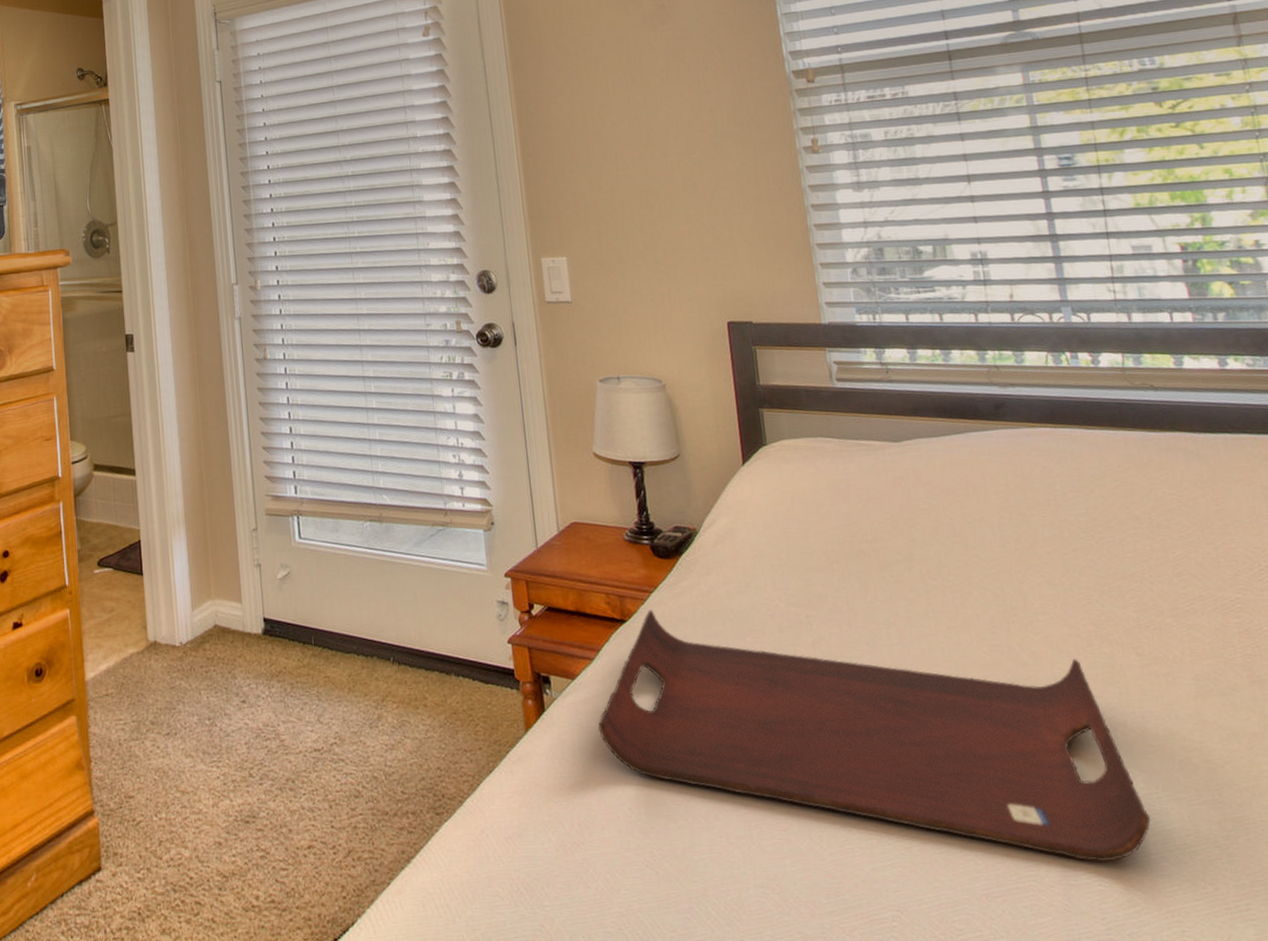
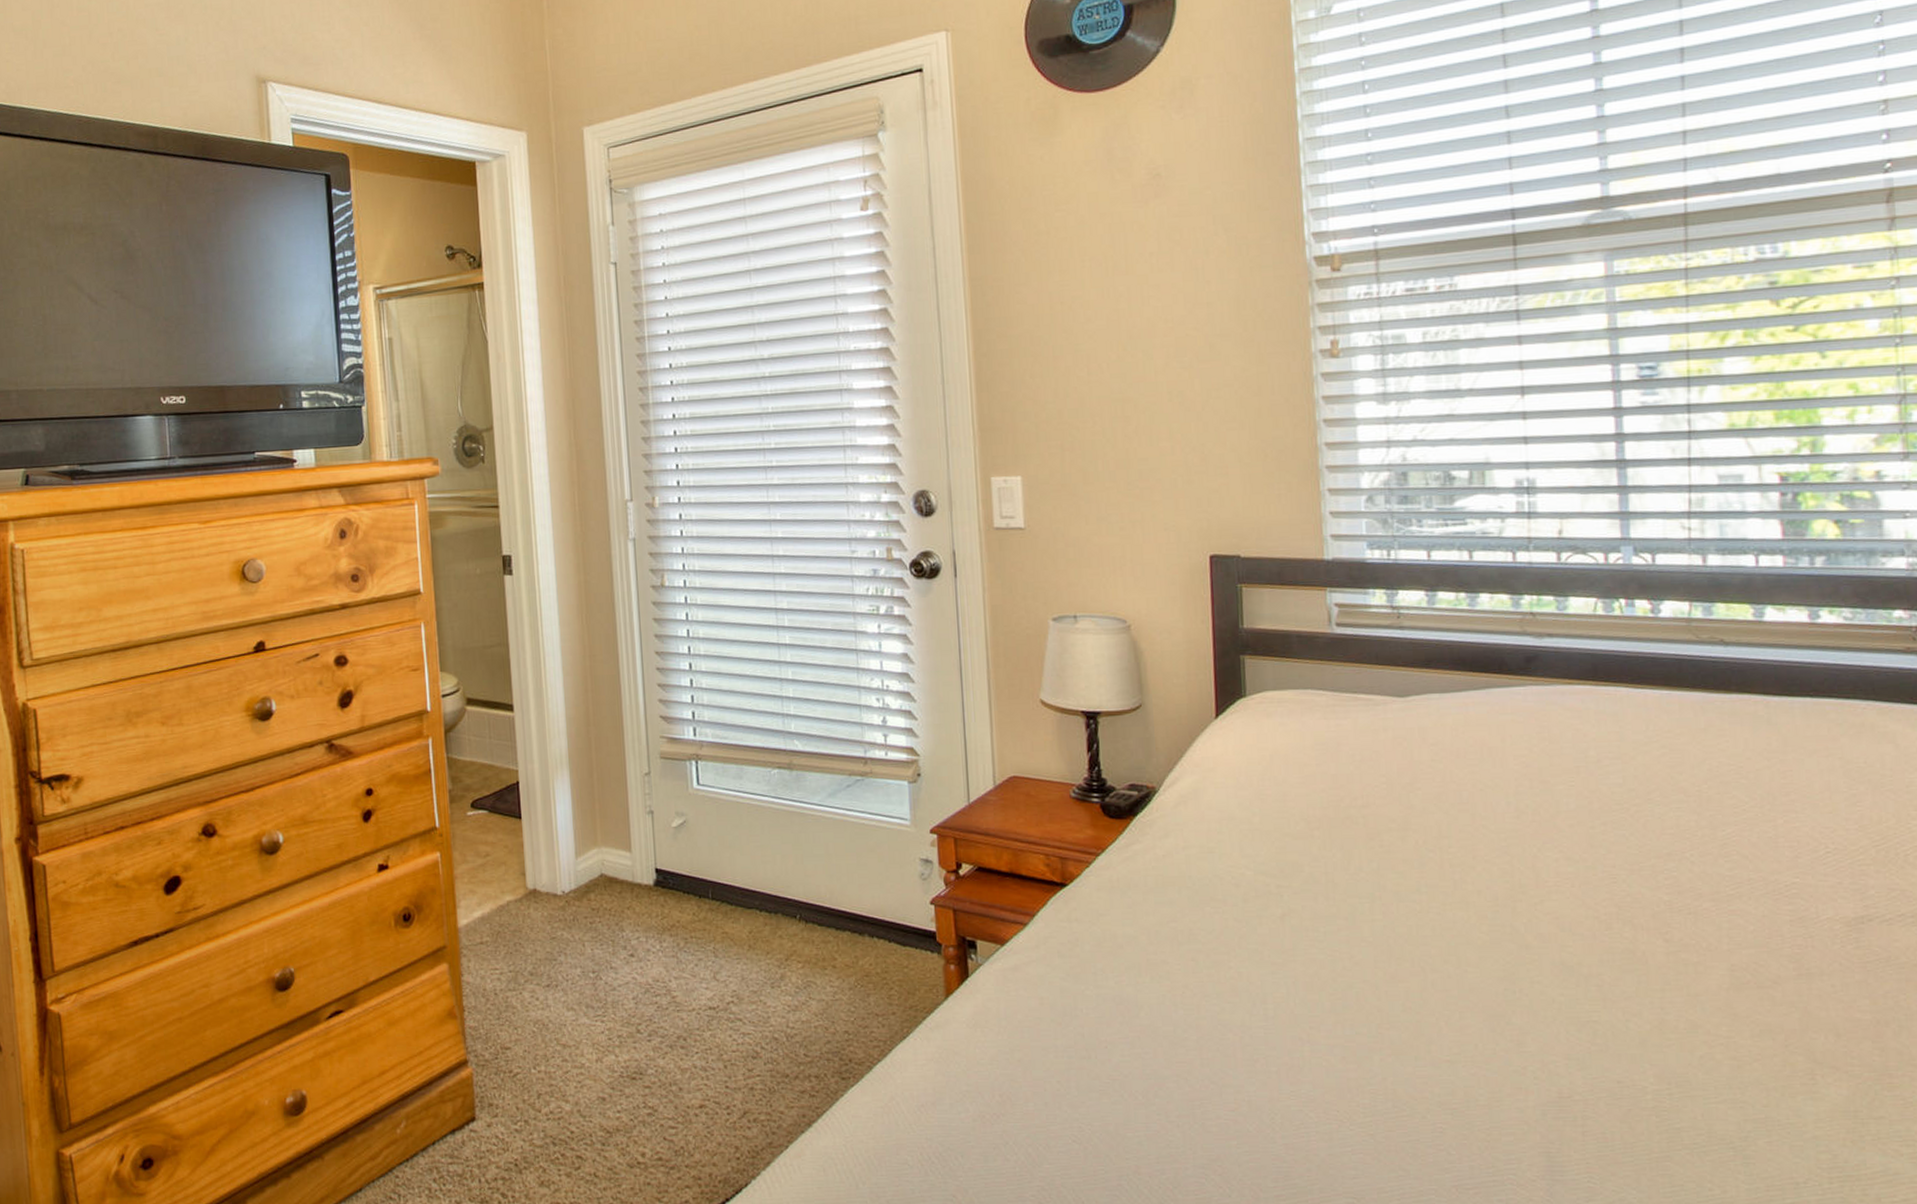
serving tray: present [598,610,1151,862] -> none [1028,874,1658,1159]

